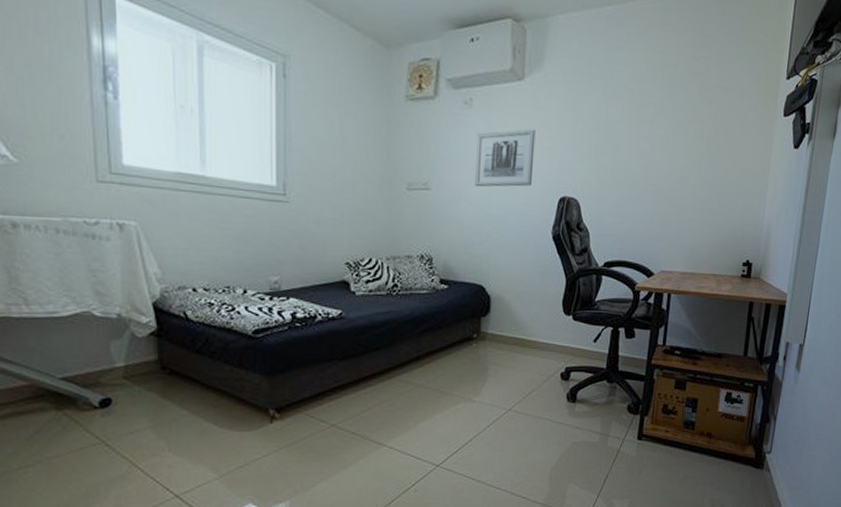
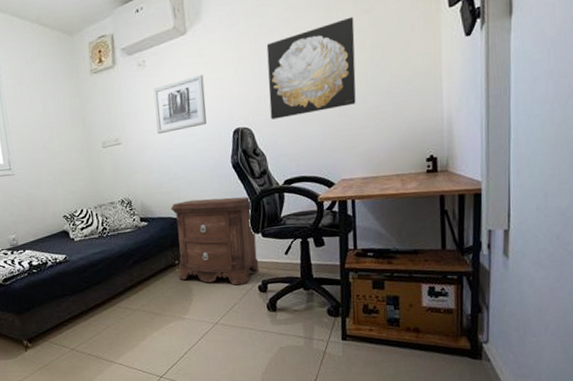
nightstand: none [475,267,567,370] -> present [170,196,260,286]
wall art: none [600,103,697,196] -> present [266,16,356,120]

